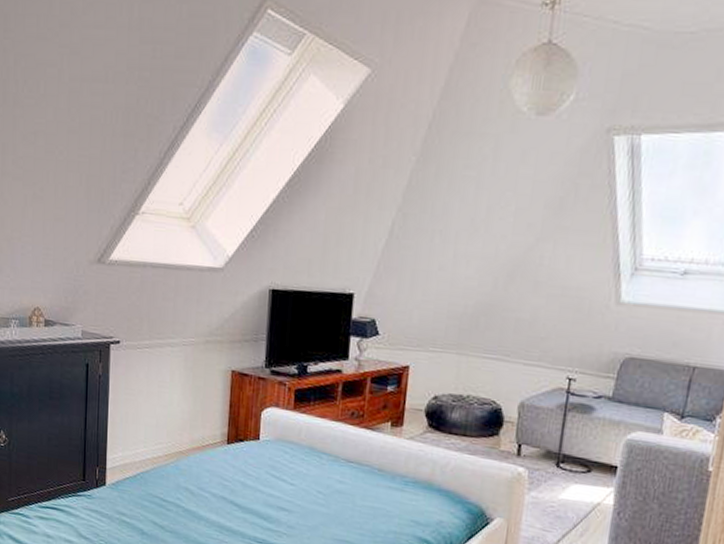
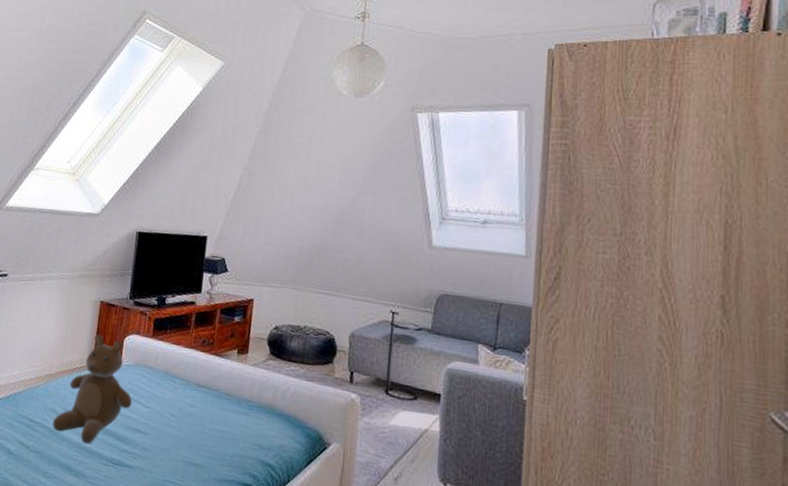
teddy bear: none [188,407,274,523] -> present [53,334,132,444]

